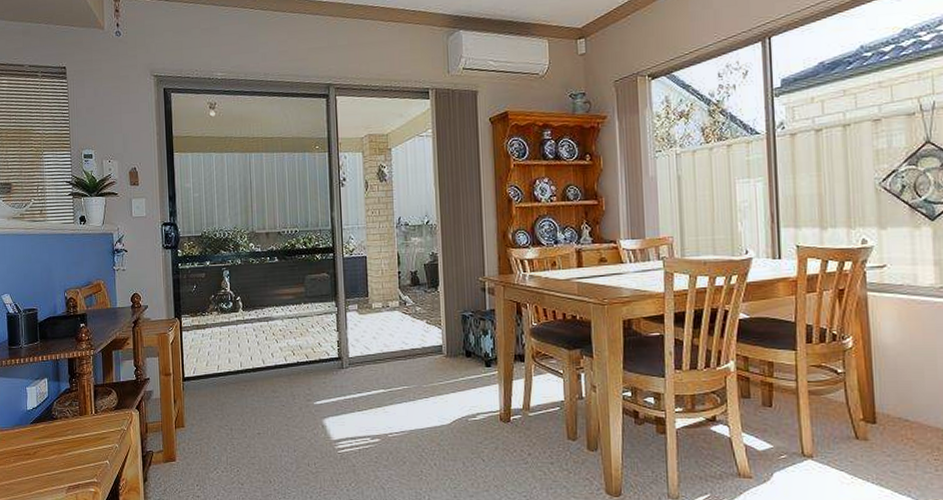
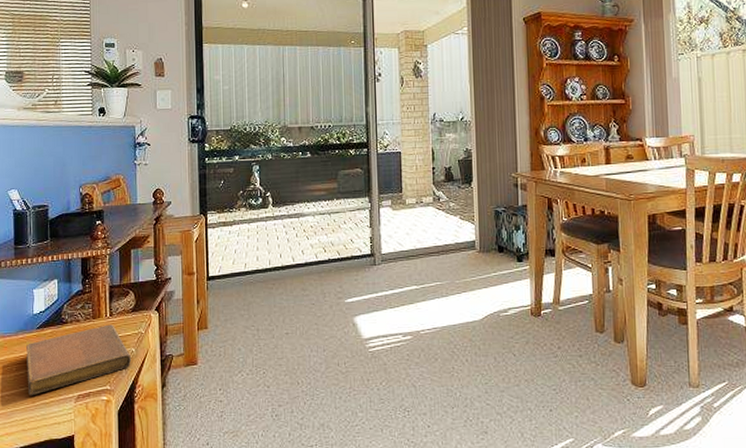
notebook: none [22,421,115,486] -> present [26,324,131,396]

